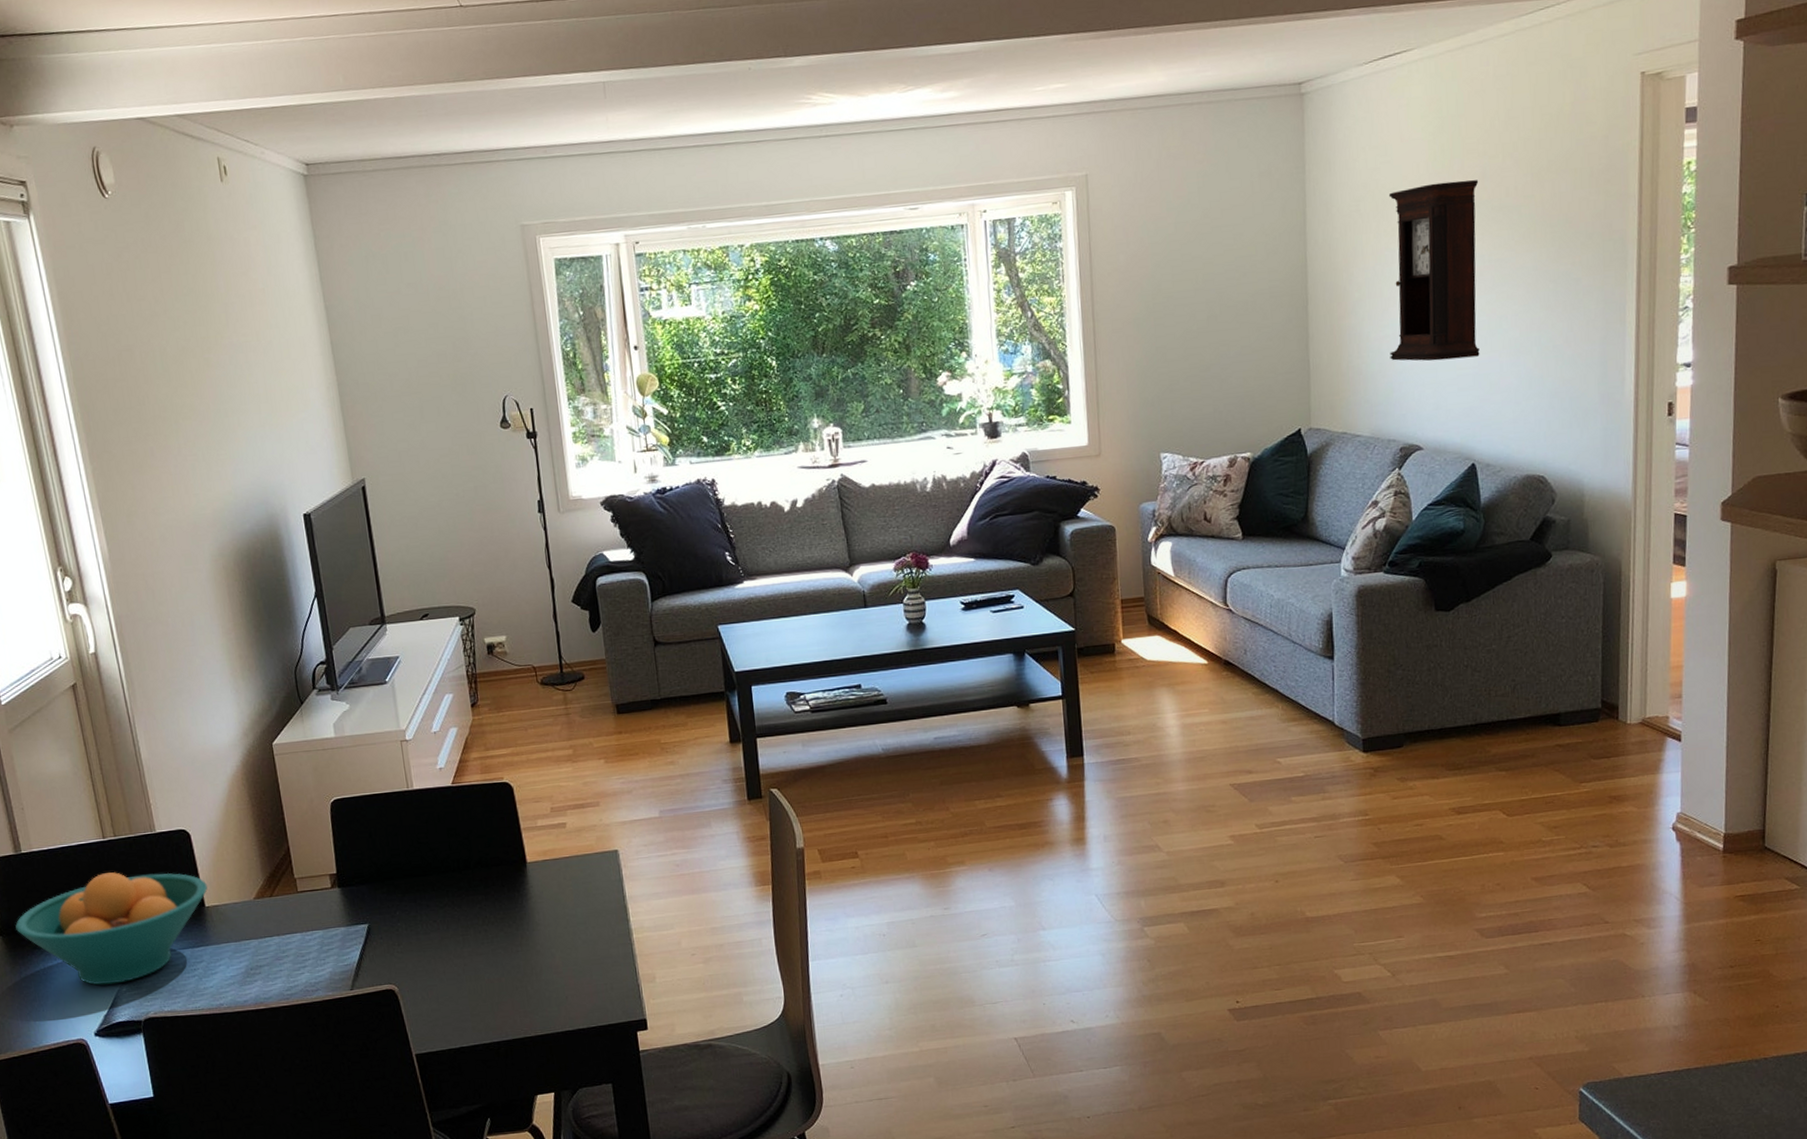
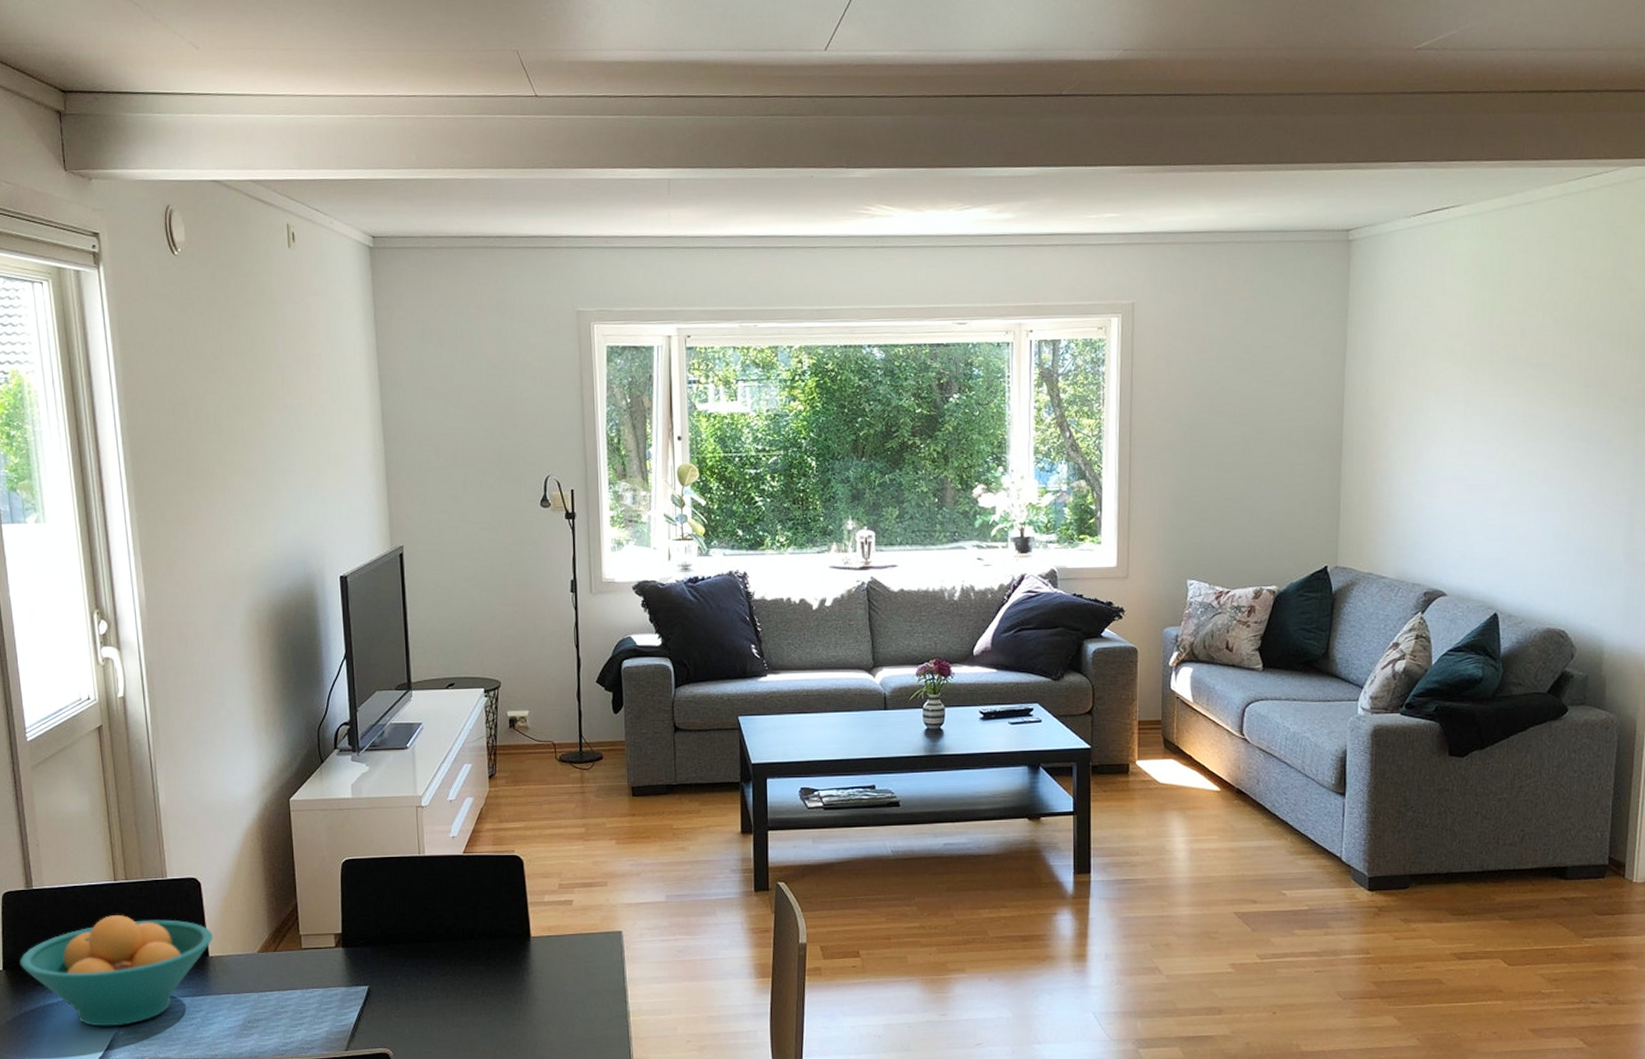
pendulum clock: present [1388,179,1480,362] -> none [1420,335,1518,510]

